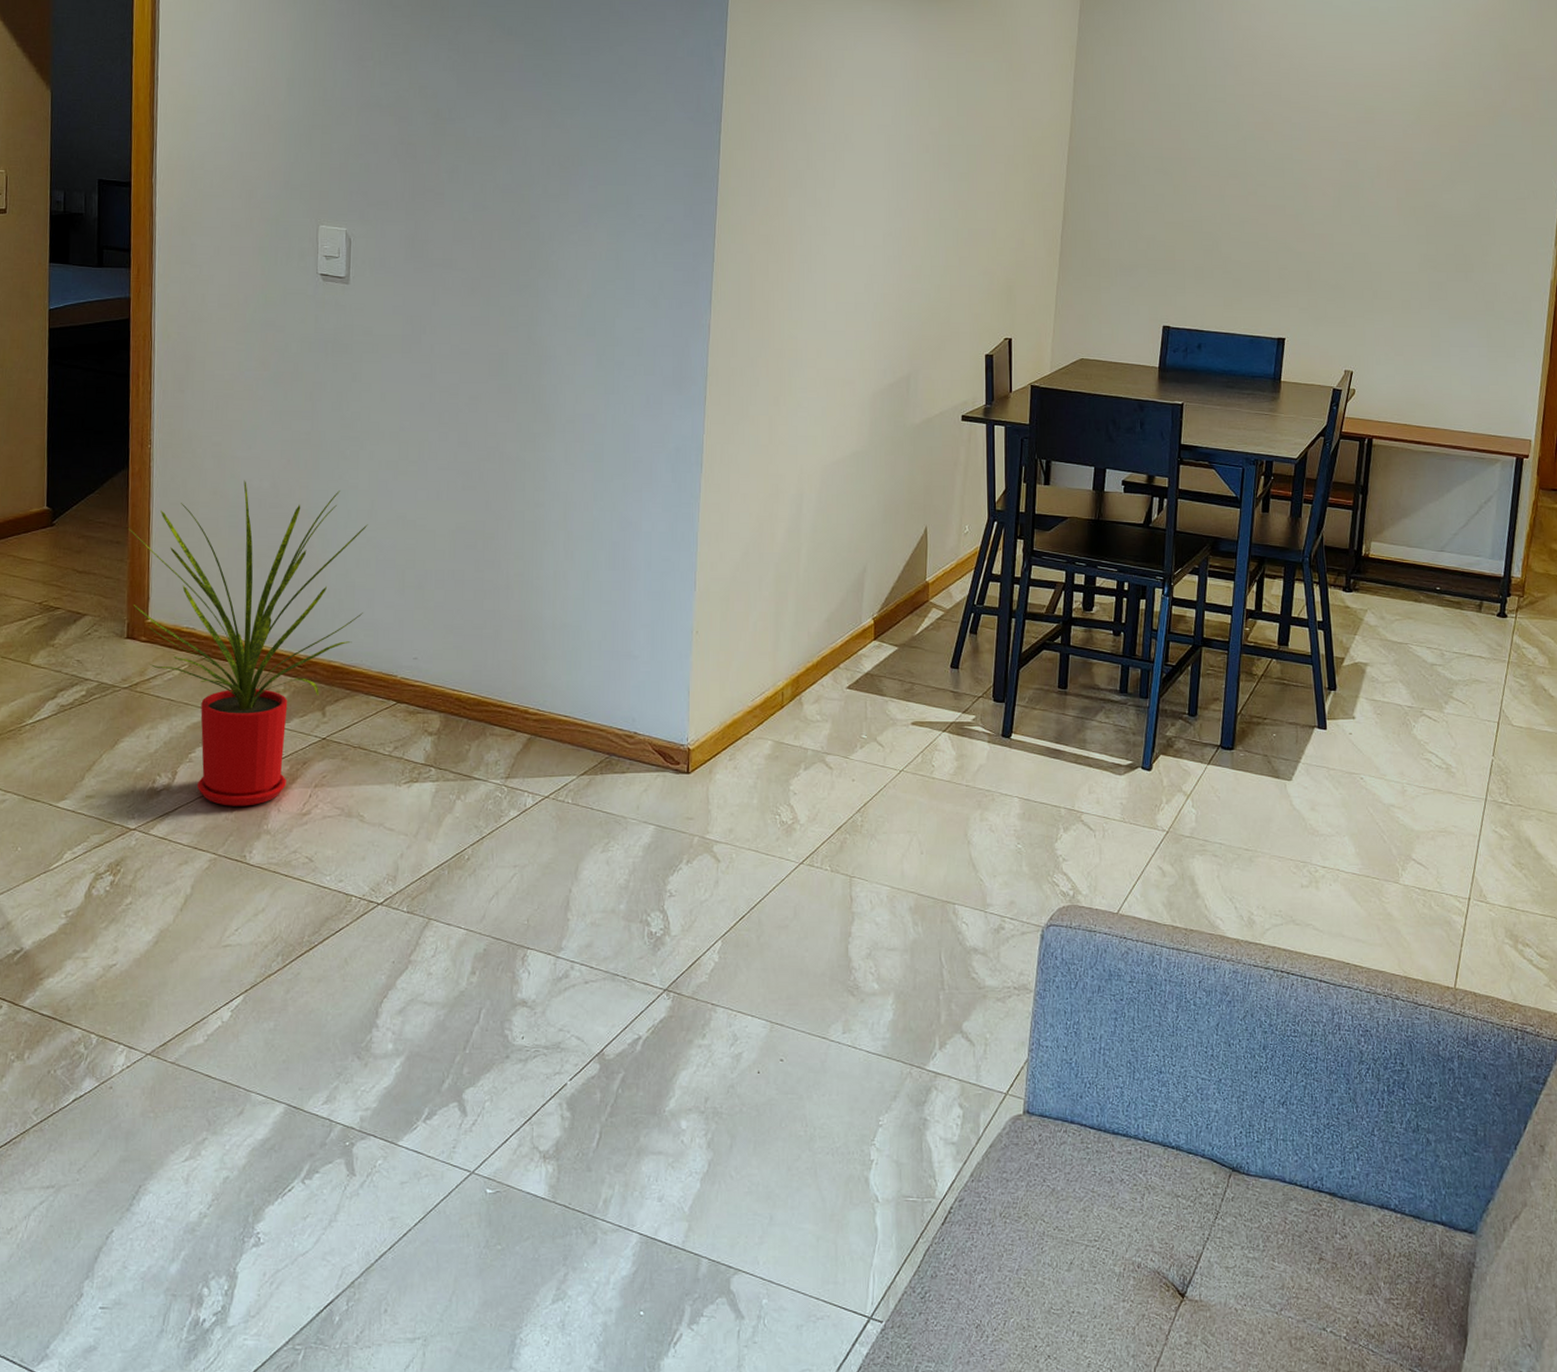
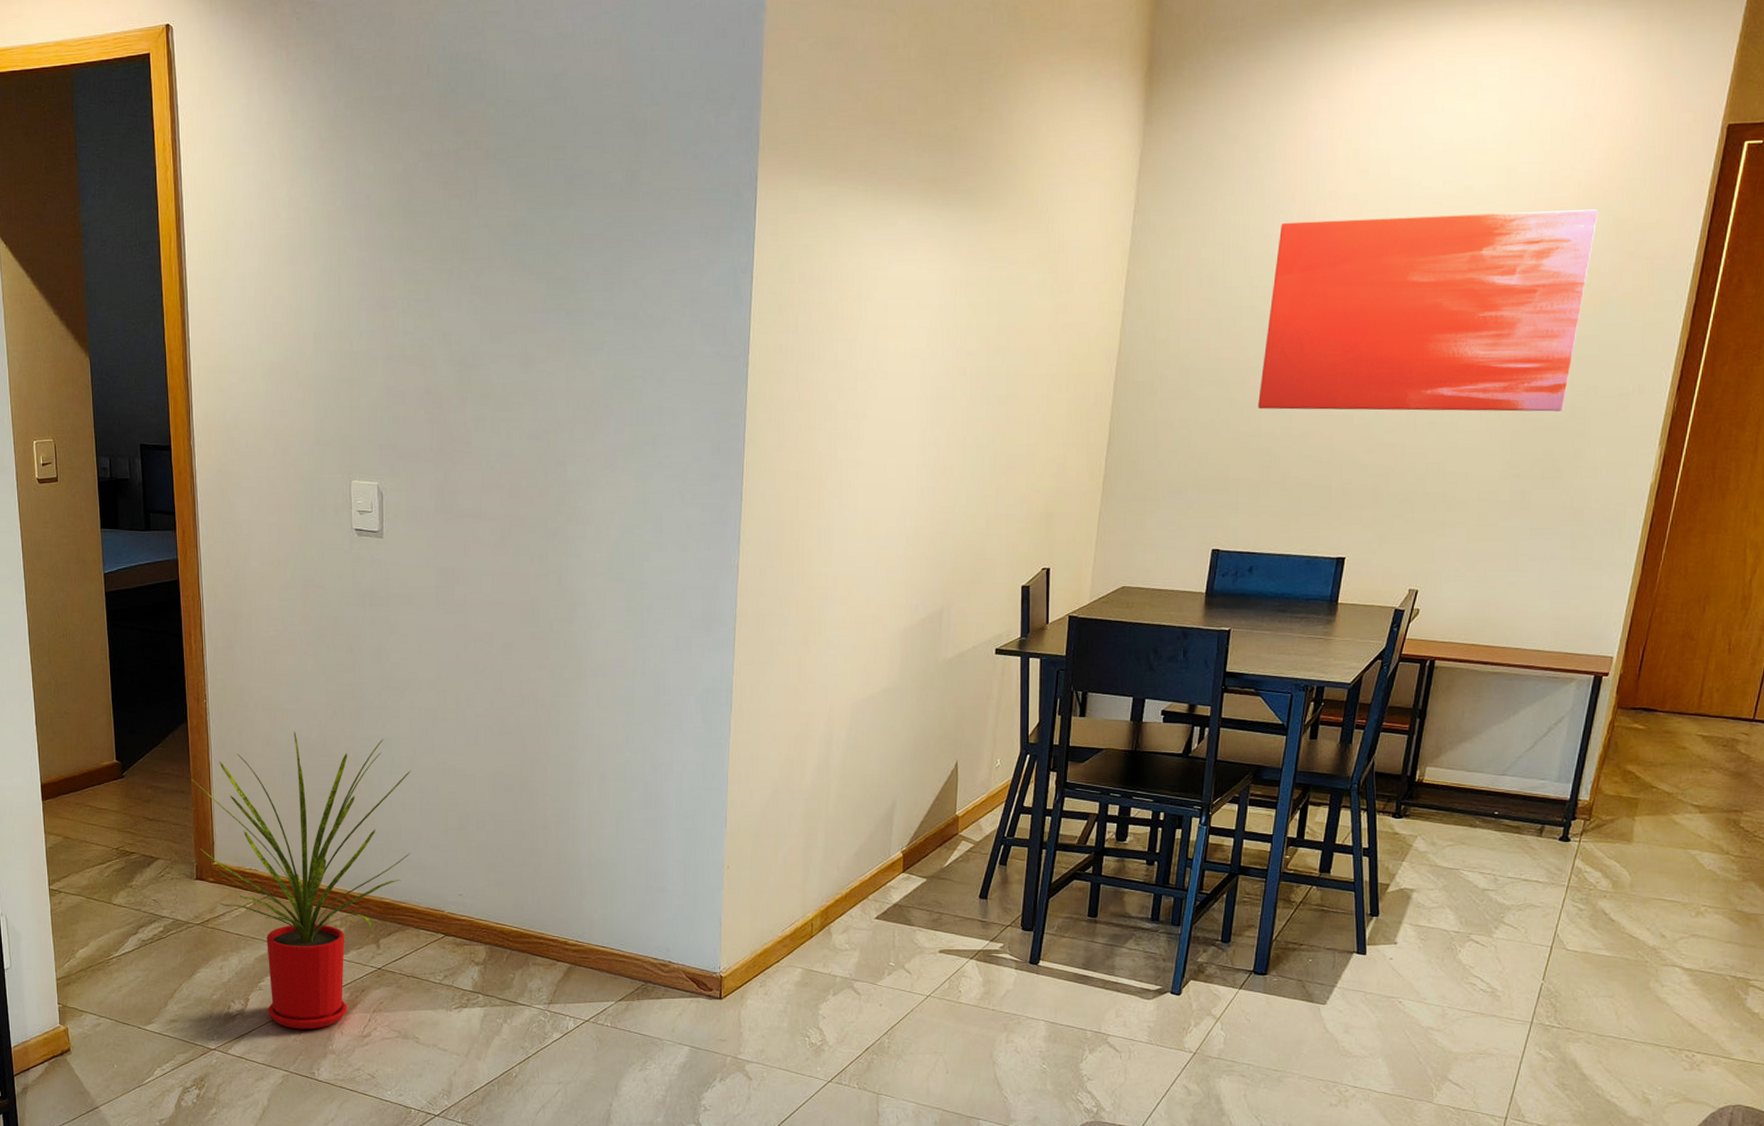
wall art: none [1199,29,1486,211] -> present [1258,209,1598,412]

